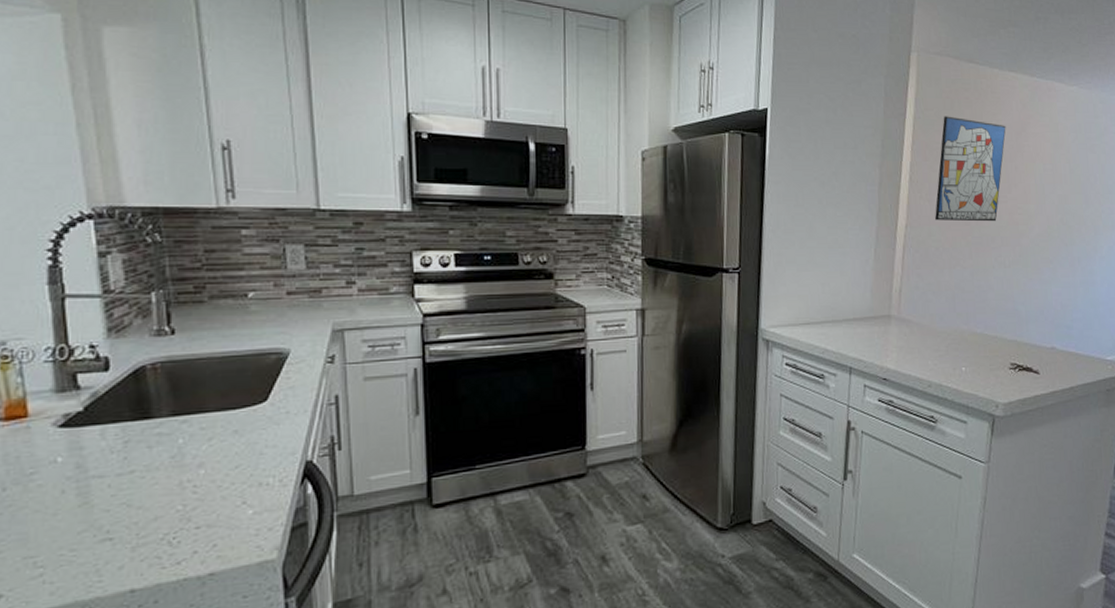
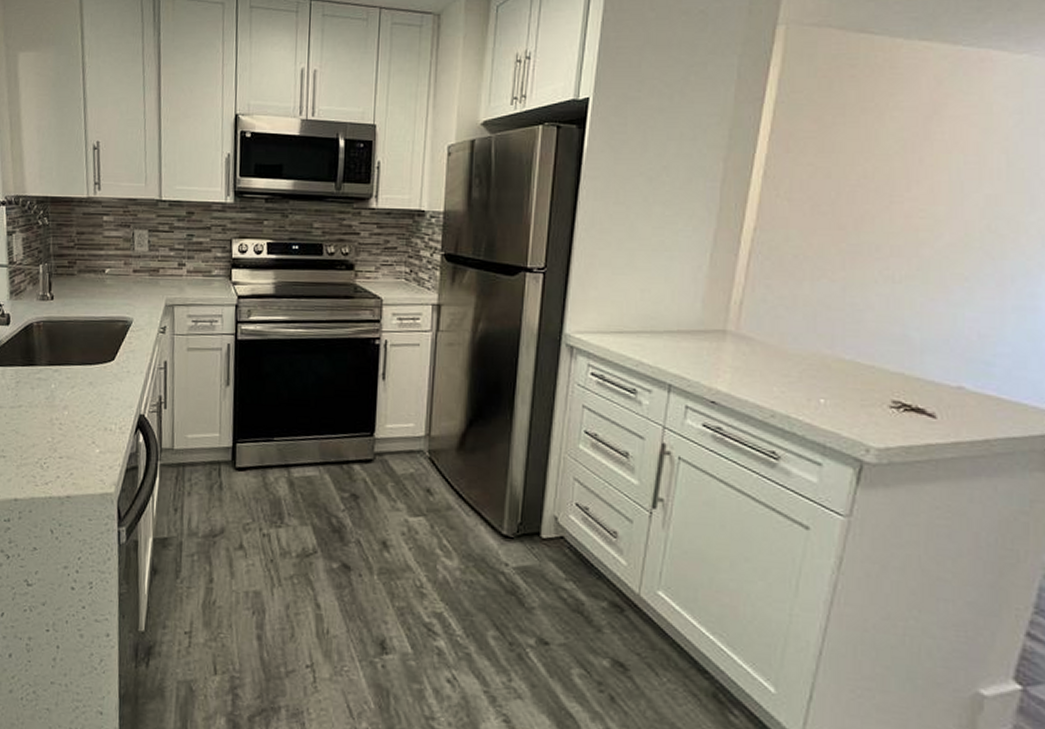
wall art: present [935,116,1006,222] -> none [796,98,909,226]

